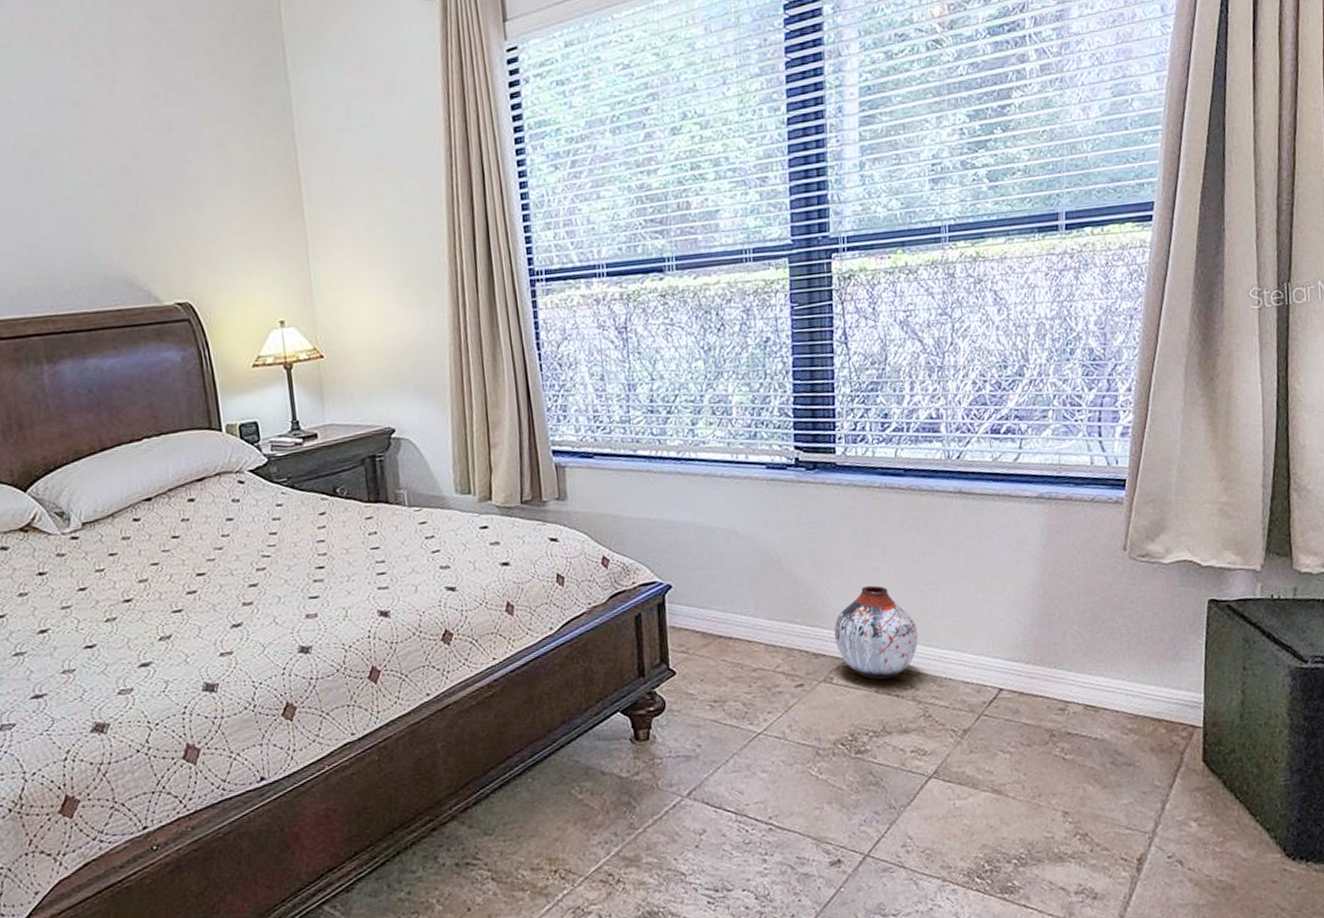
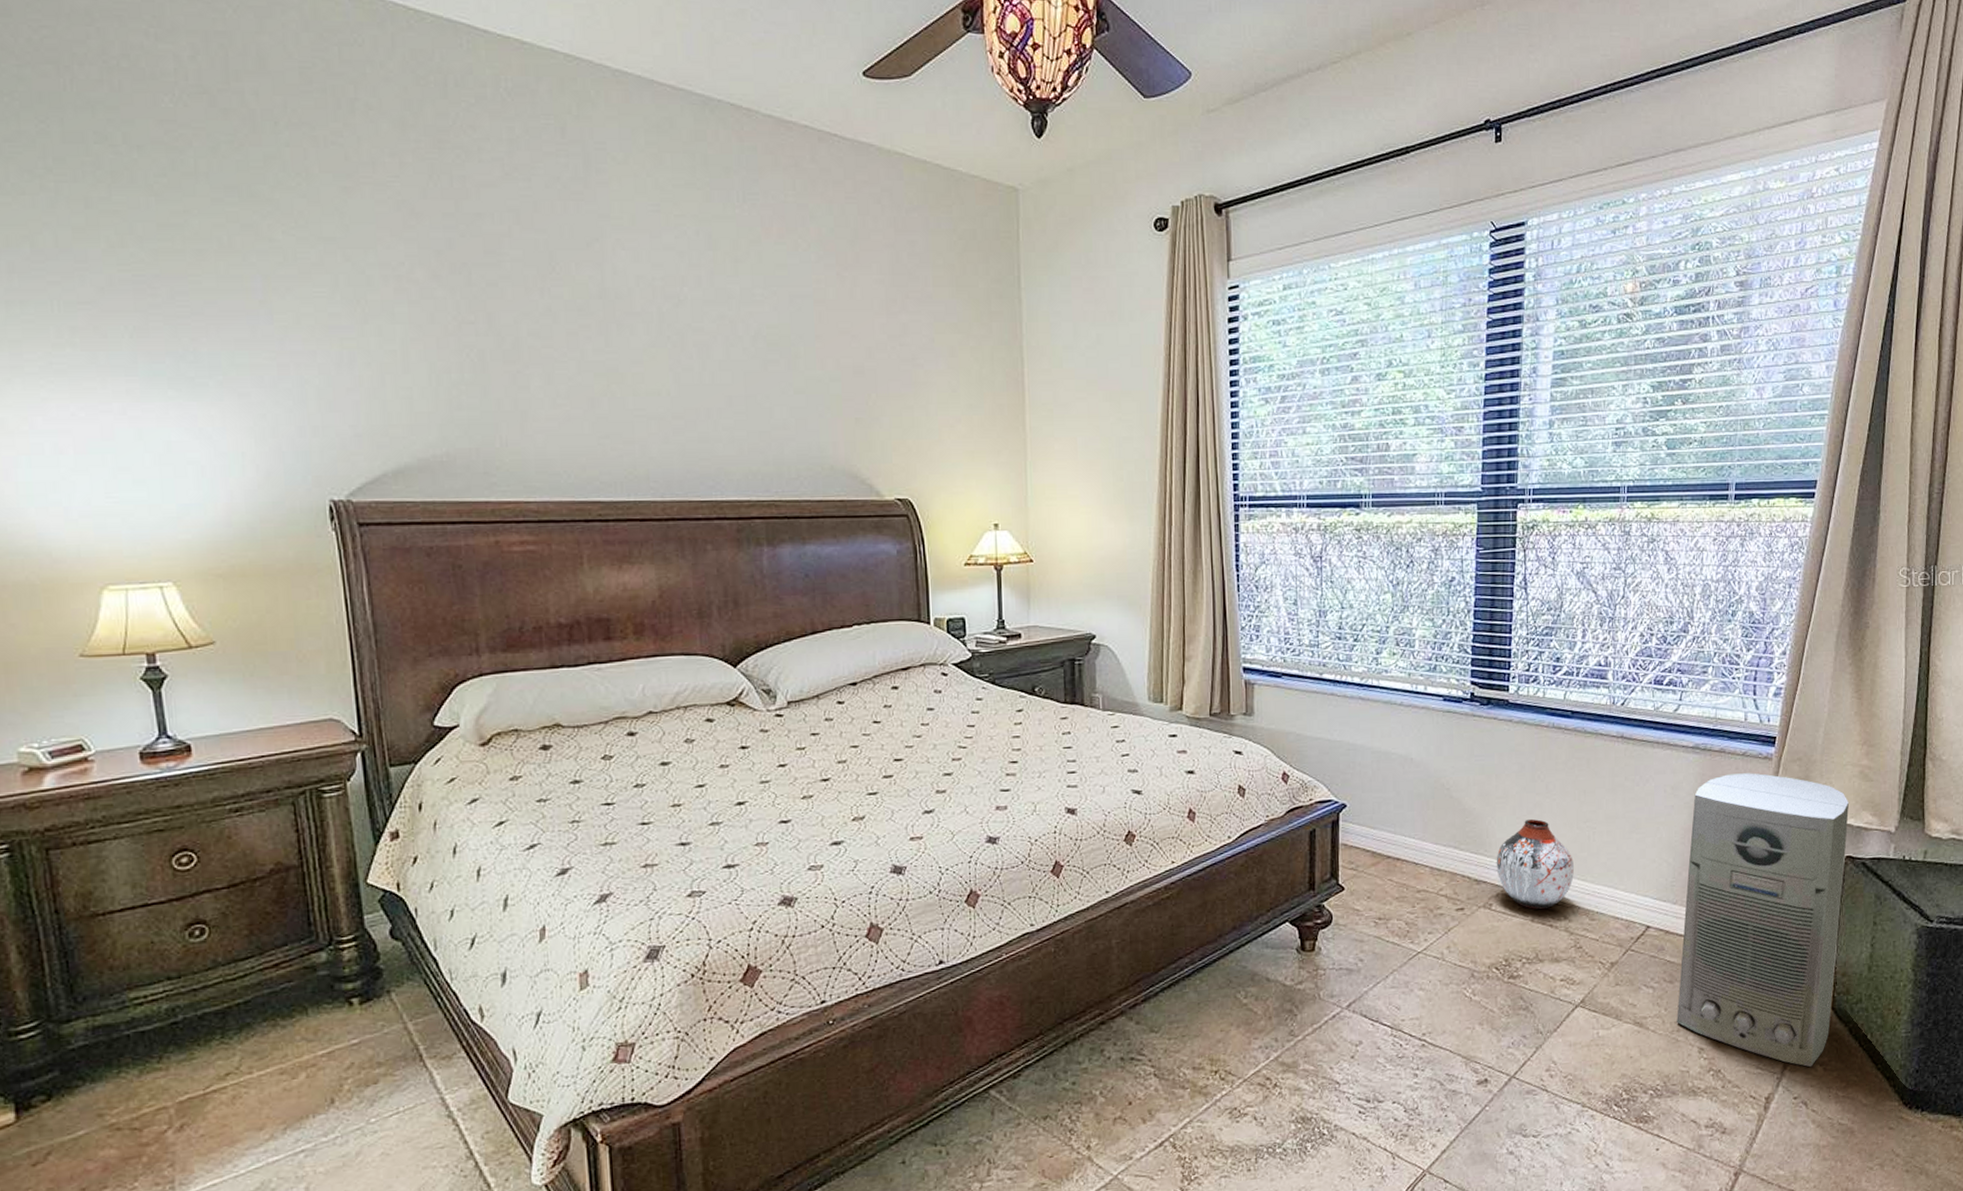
air purifier: none [1037,519,1210,824] -> present [1676,773,1849,1068]

